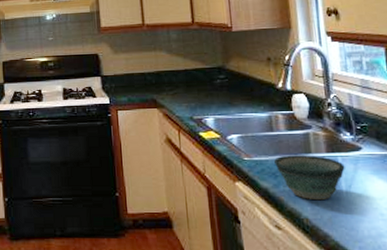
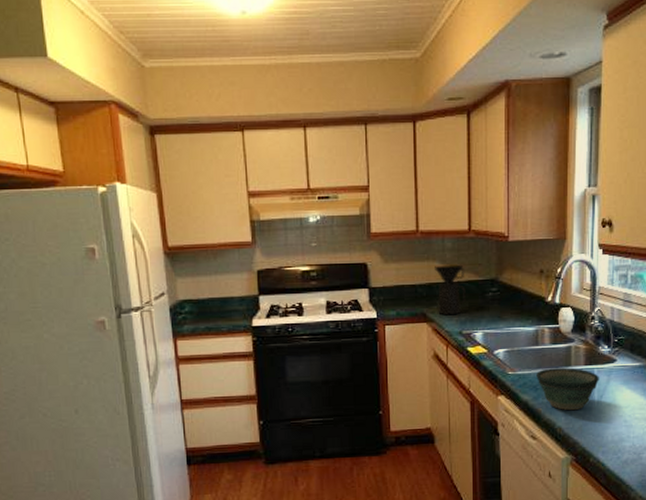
coffee maker: none [161,53,195,102] -> present [433,264,467,316]

